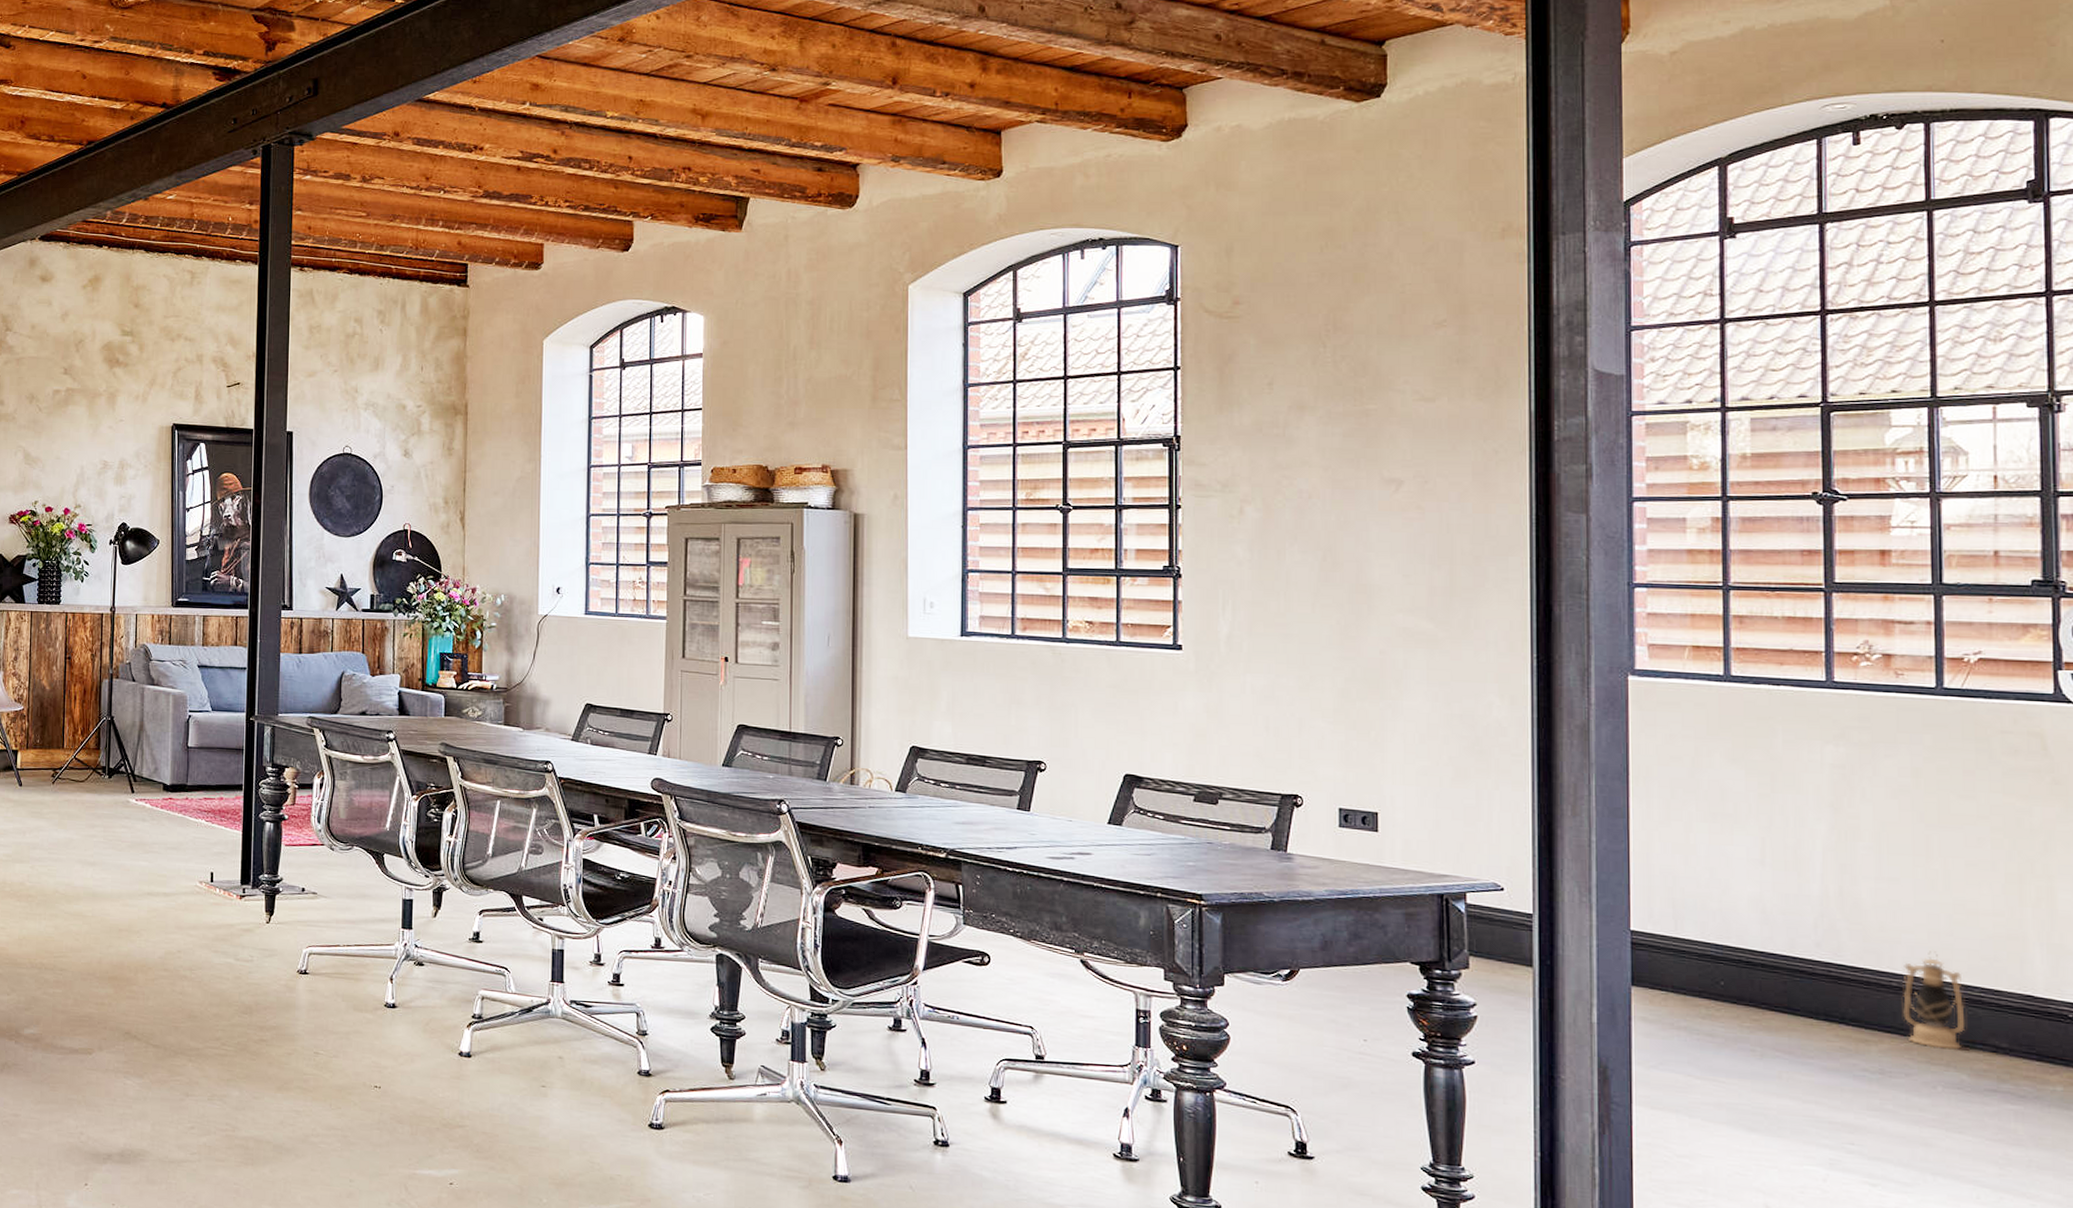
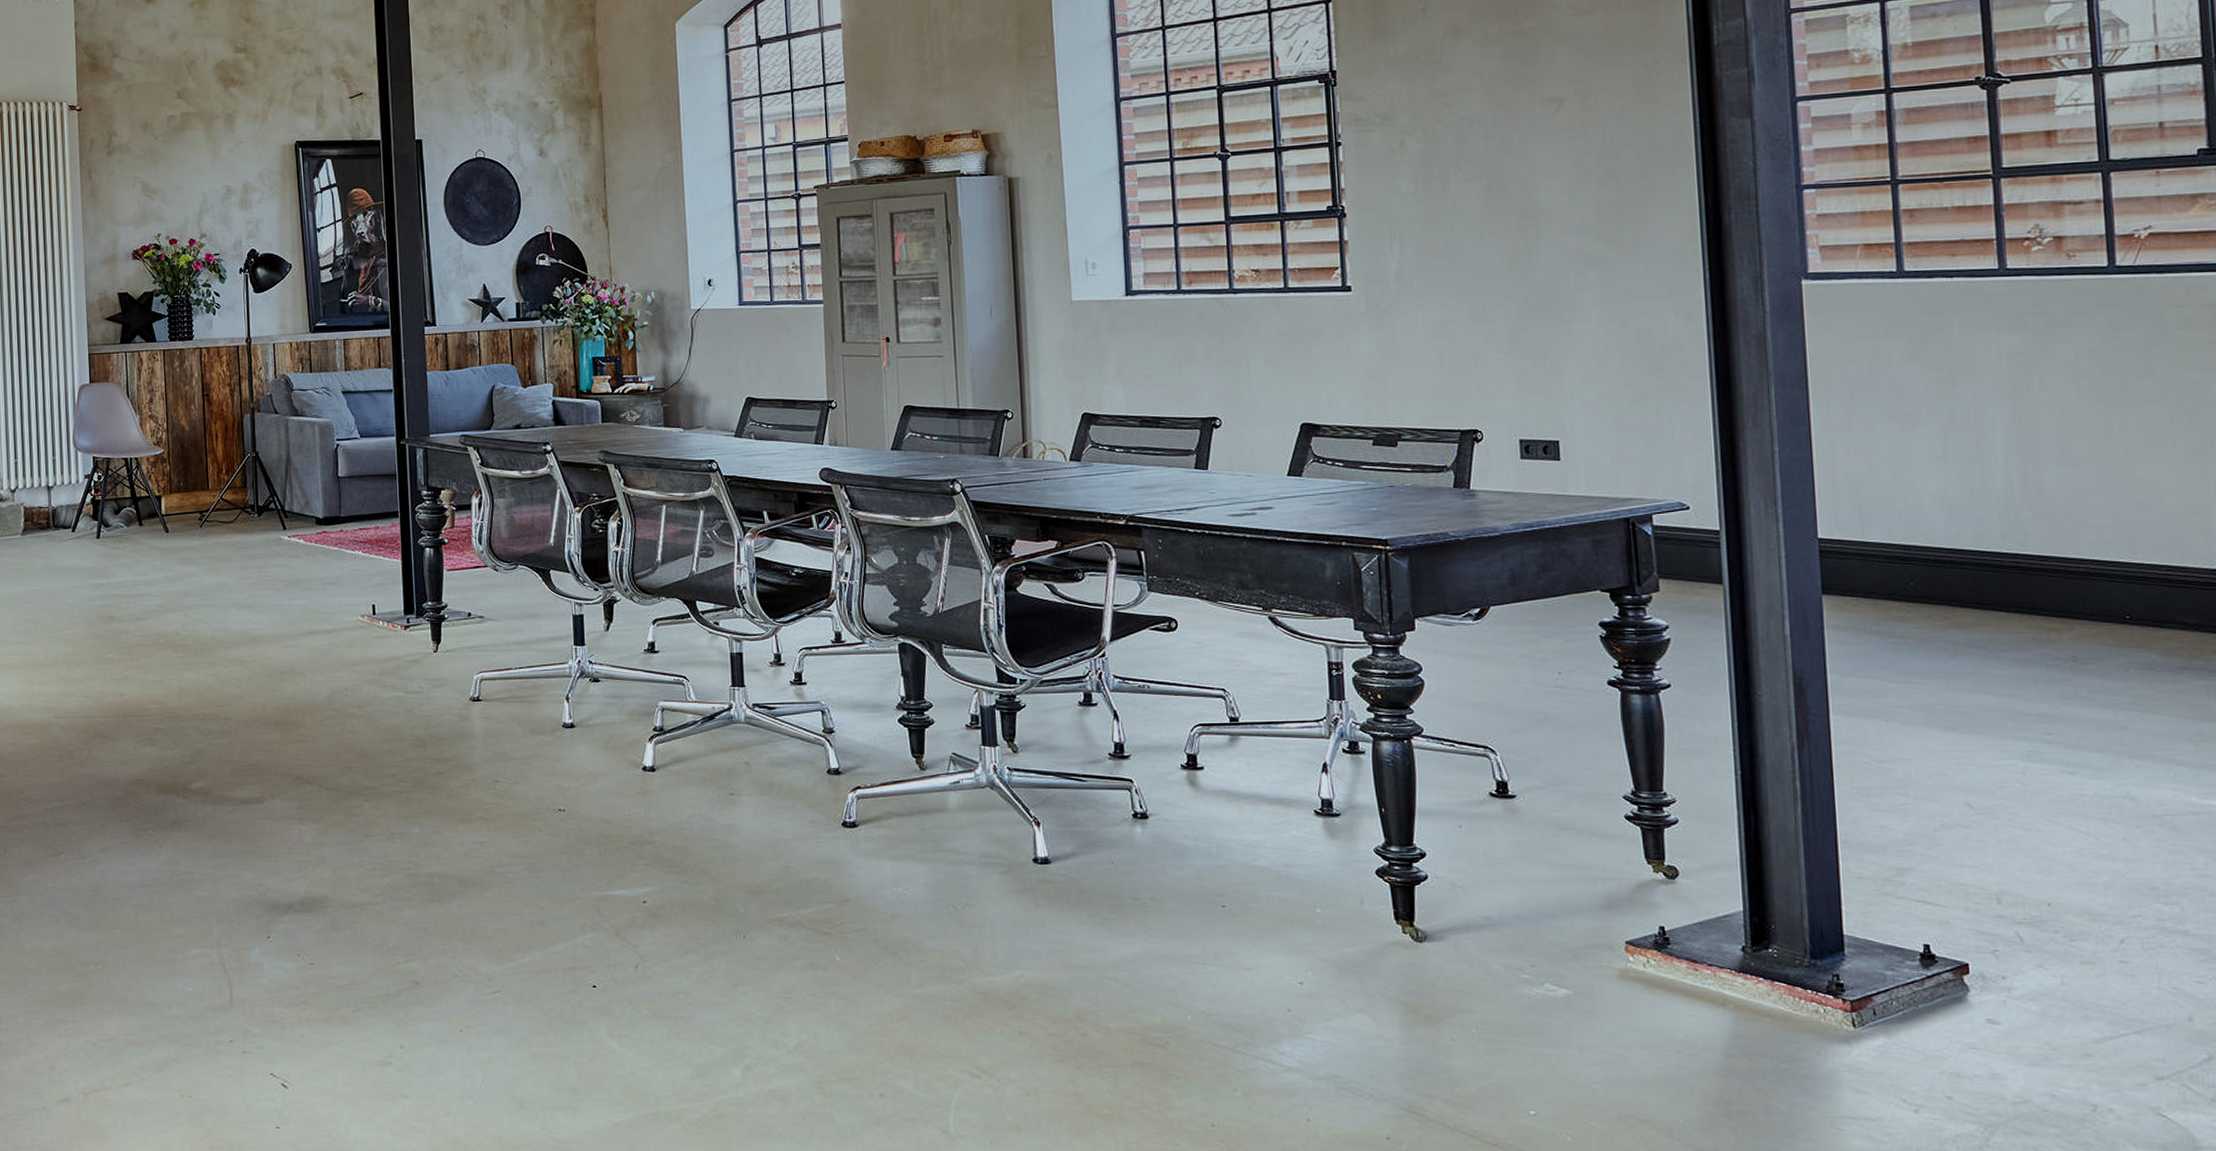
lantern: present [1903,951,1966,1050] -> none [2090,533,2155,631]

